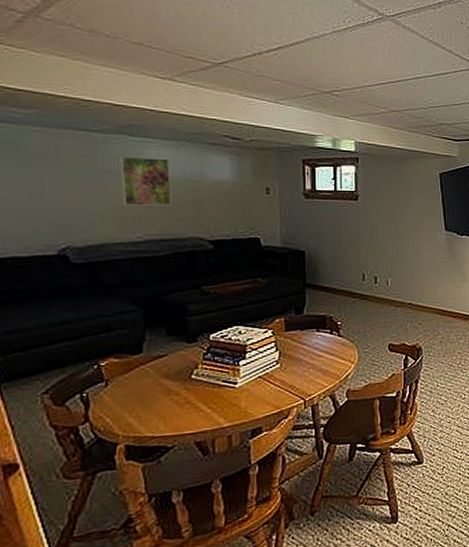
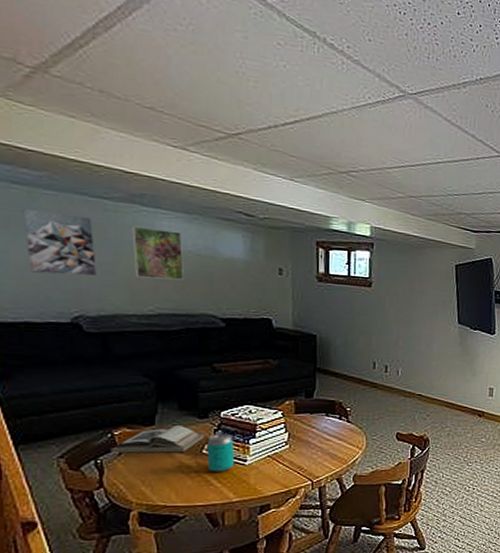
wall art: none [11,146,84,208] -> present [22,208,96,276]
book: none [96,352,193,385] -> present [110,426,204,453]
beverage can: none [196,356,224,398] -> present [207,433,235,472]

